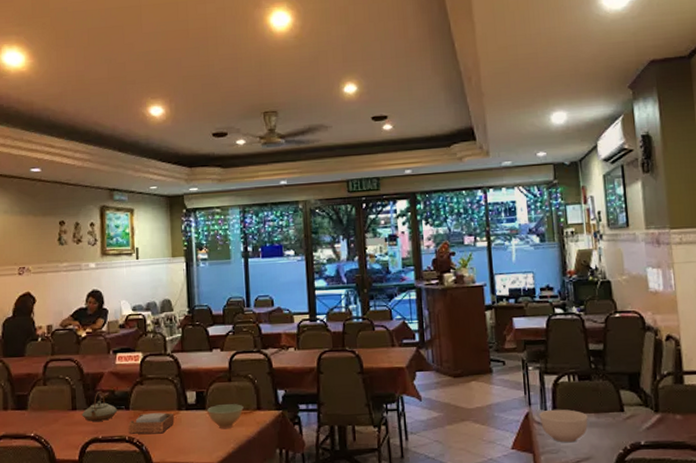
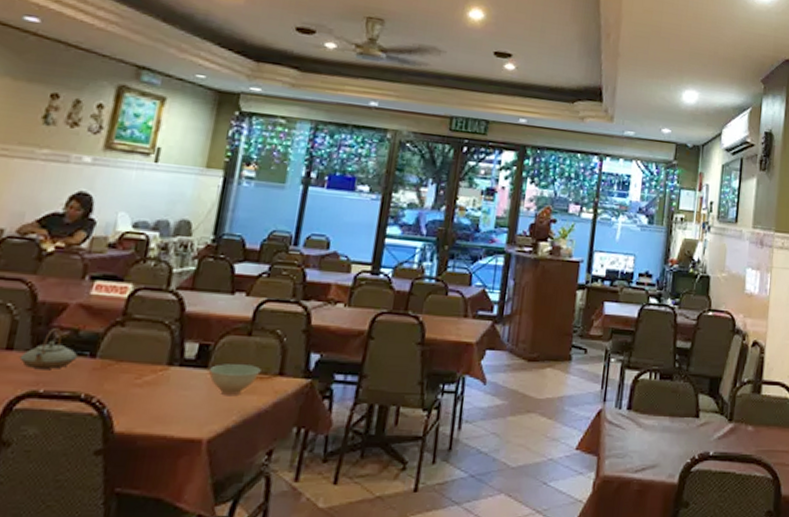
napkin holder: present [128,412,175,434] -> none [87,365,161,394]
bowl: present [539,409,588,443] -> none [612,408,662,447]

